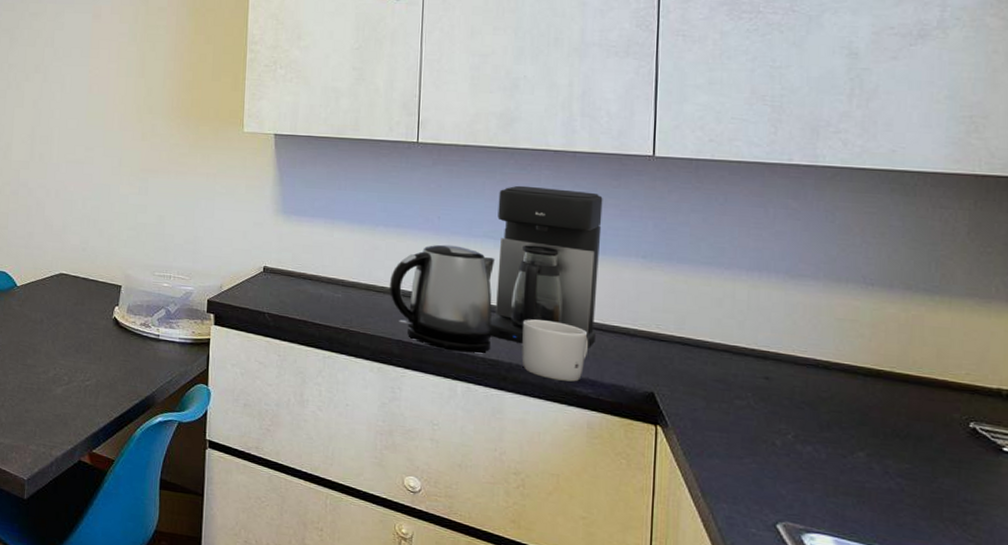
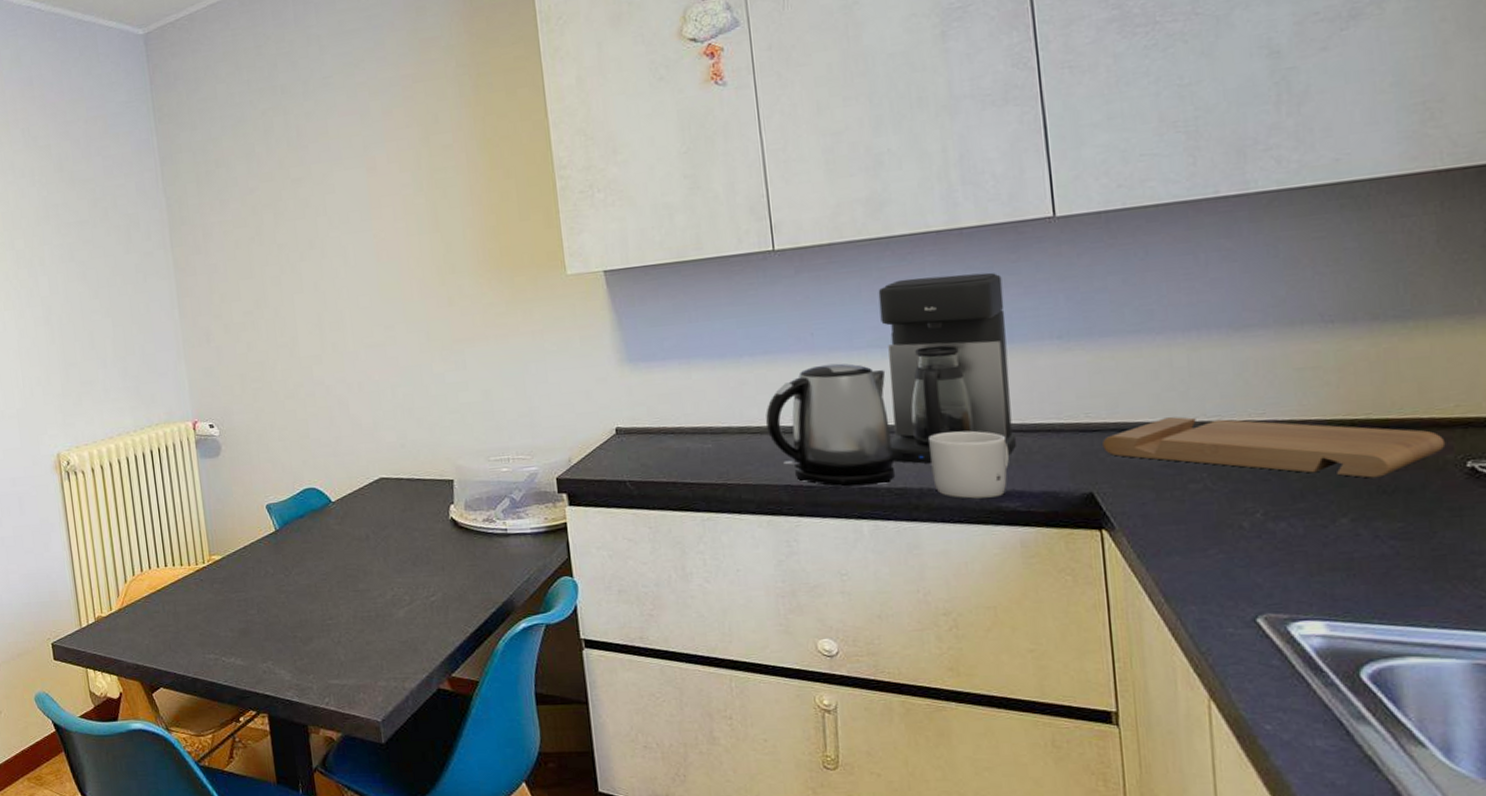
cutting board: none [668,340,954,423] -> present [1103,417,1446,478]

